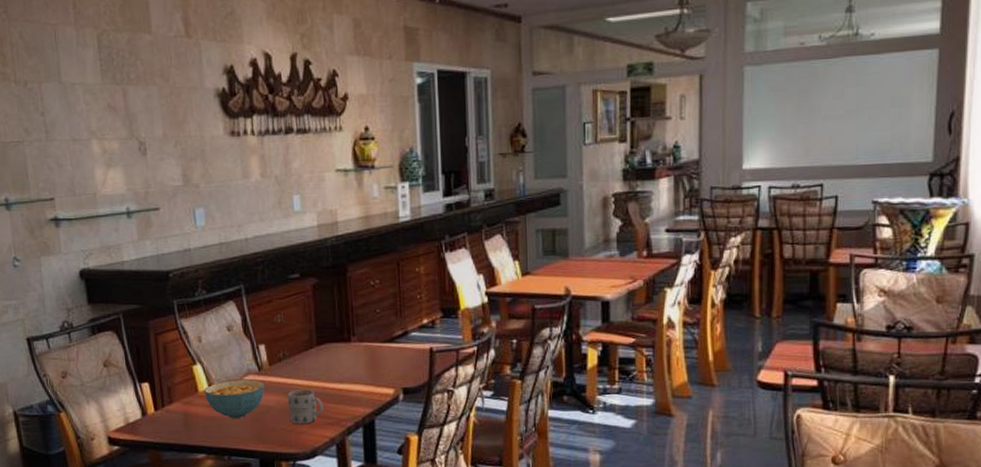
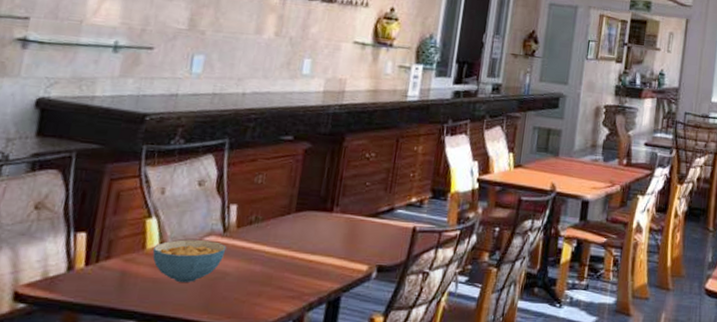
mug: present [288,389,324,425] -> none [246,257,288,296]

